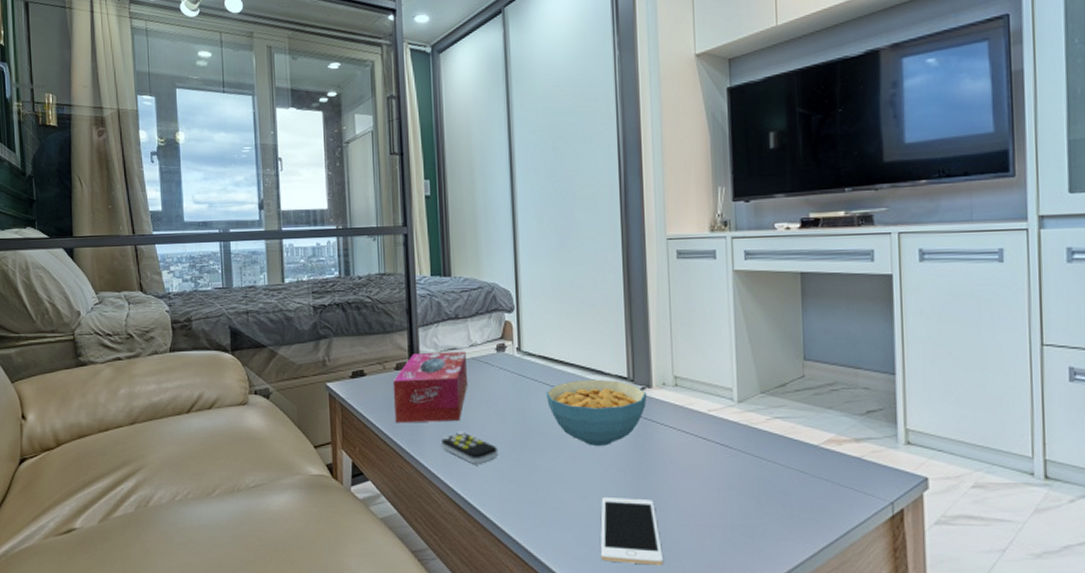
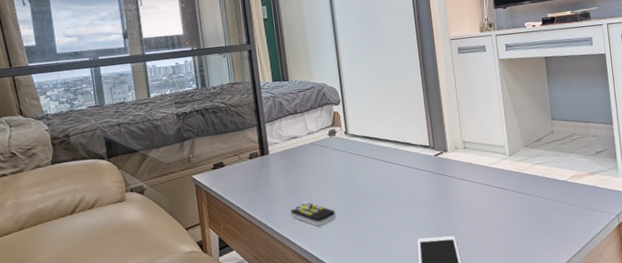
tissue box: present [392,351,468,423] -> none [247,138,309,202]
cereal bowl: present [545,379,647,446] -> none [369,149,445,201]

